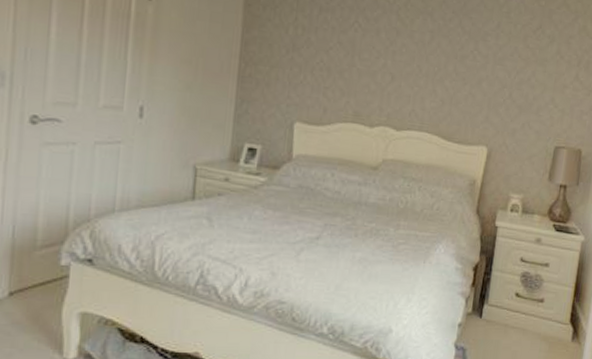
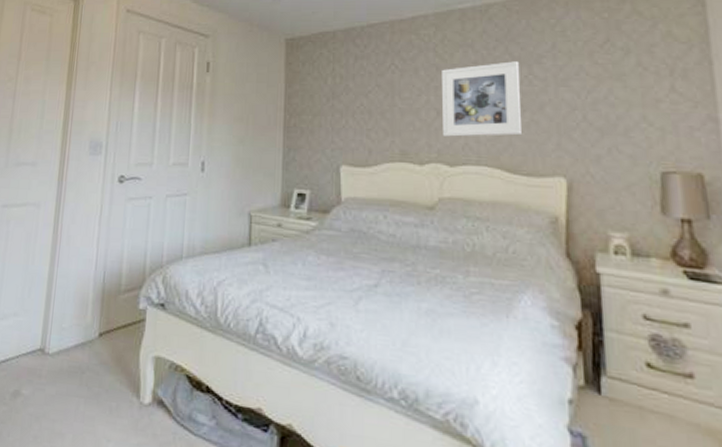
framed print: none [394,34,469,106] -> present [442,61,521,137]

